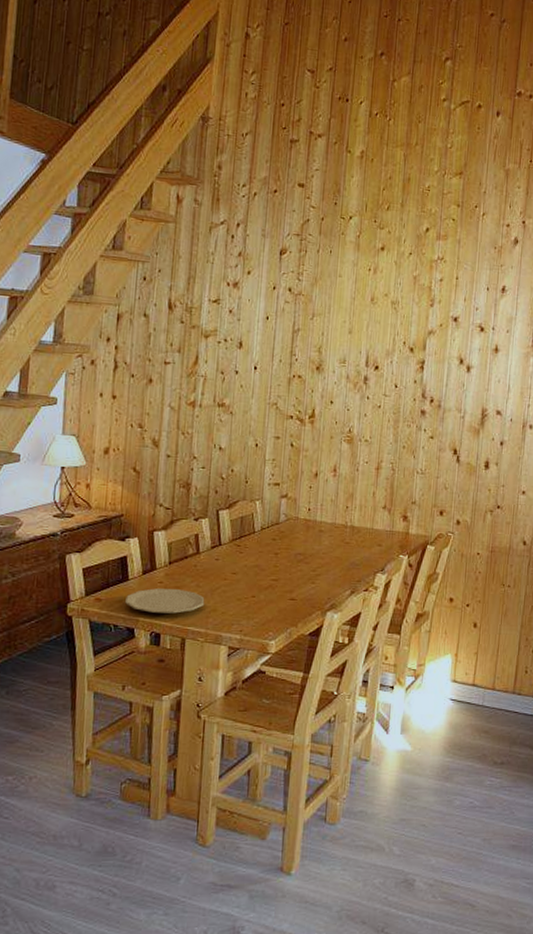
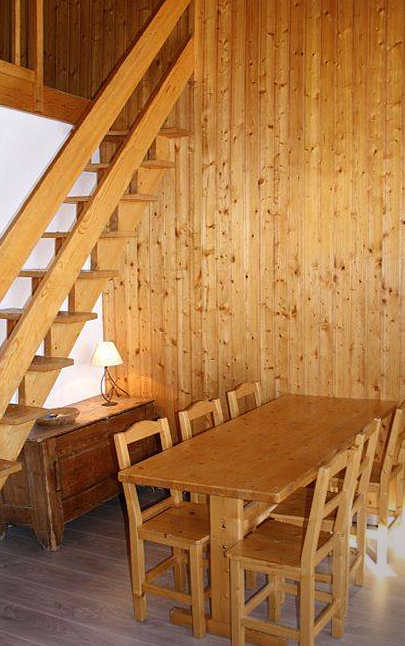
plate: present [125,588,205,614] -> none [161,456,222,476]

